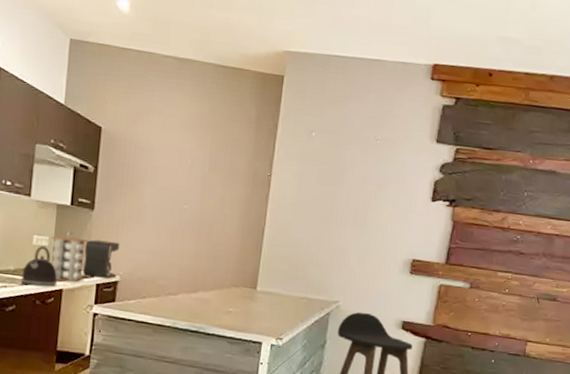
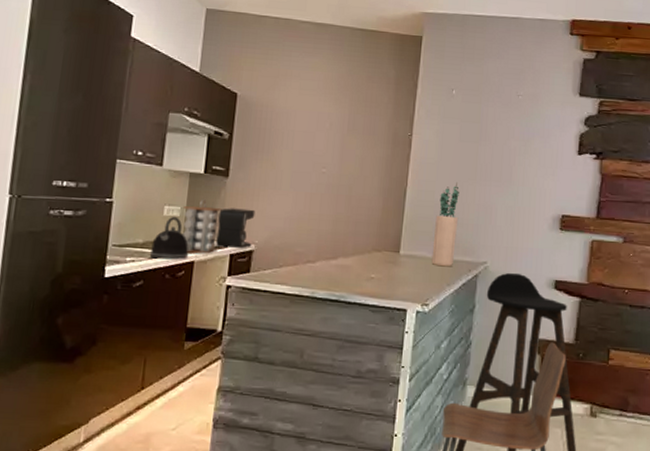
vase: none [286,223,315,305] -> present [431,182,459,267]

